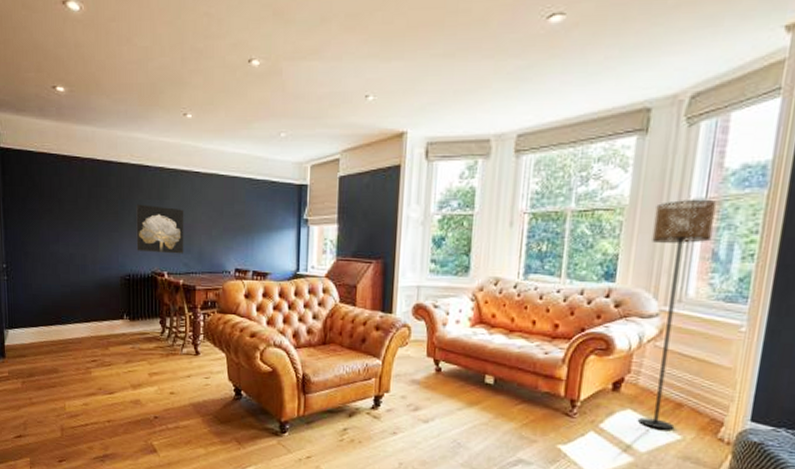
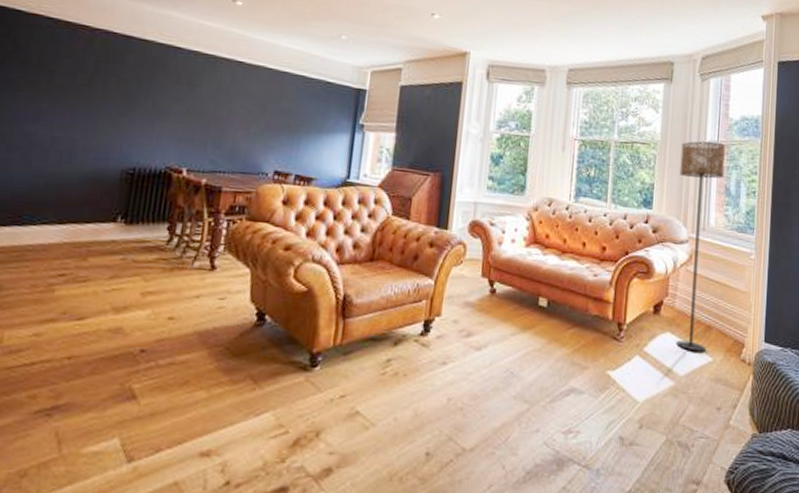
wall art: present [136,204,184,254] -> none [149,87,219,150]

